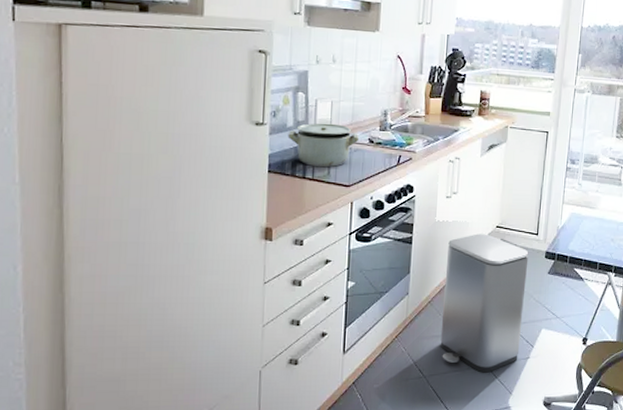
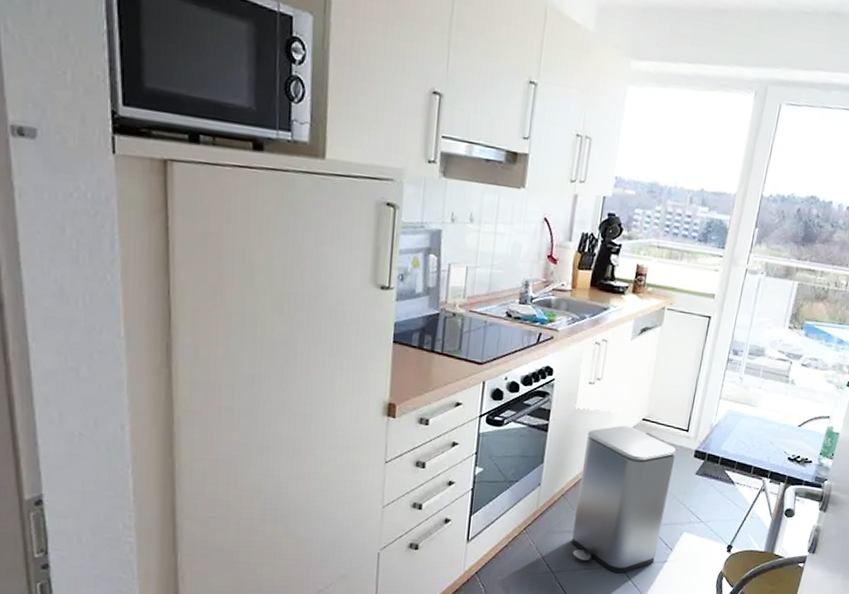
saucepan: present [287,123,360,167] -> none [416,290,496,341]

